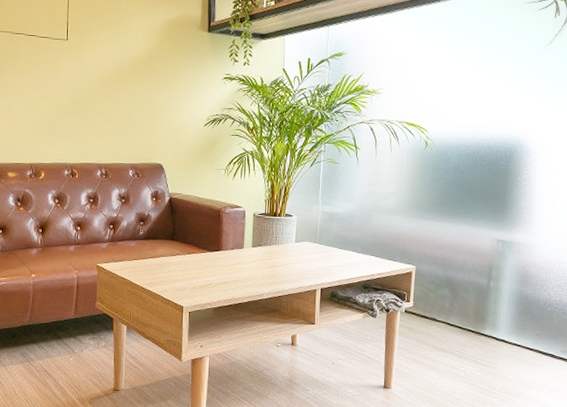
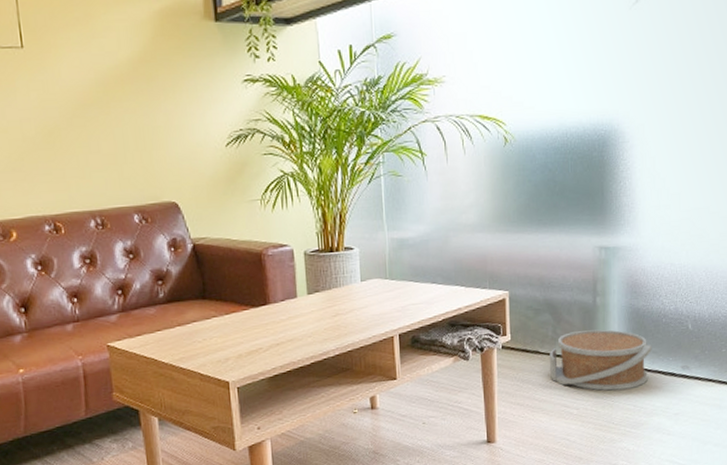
basket: none [444,307,536,362] -> present [550,329,652,391]

